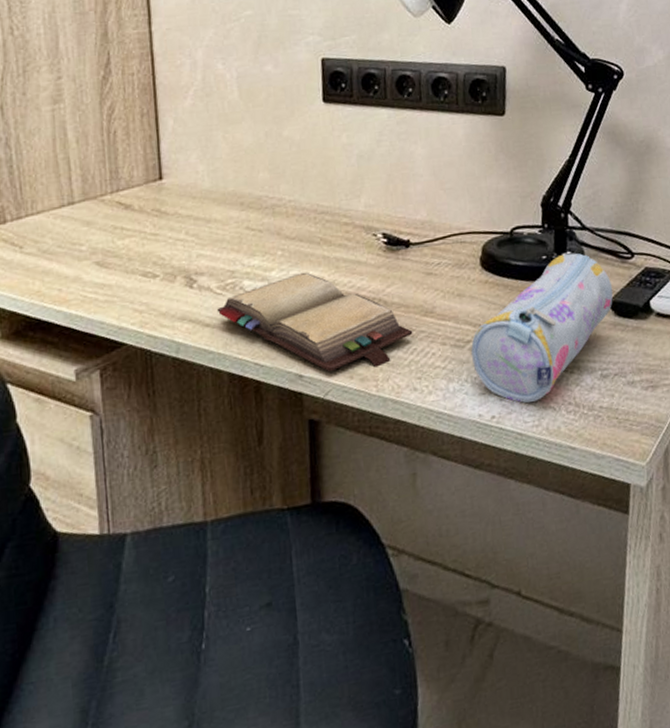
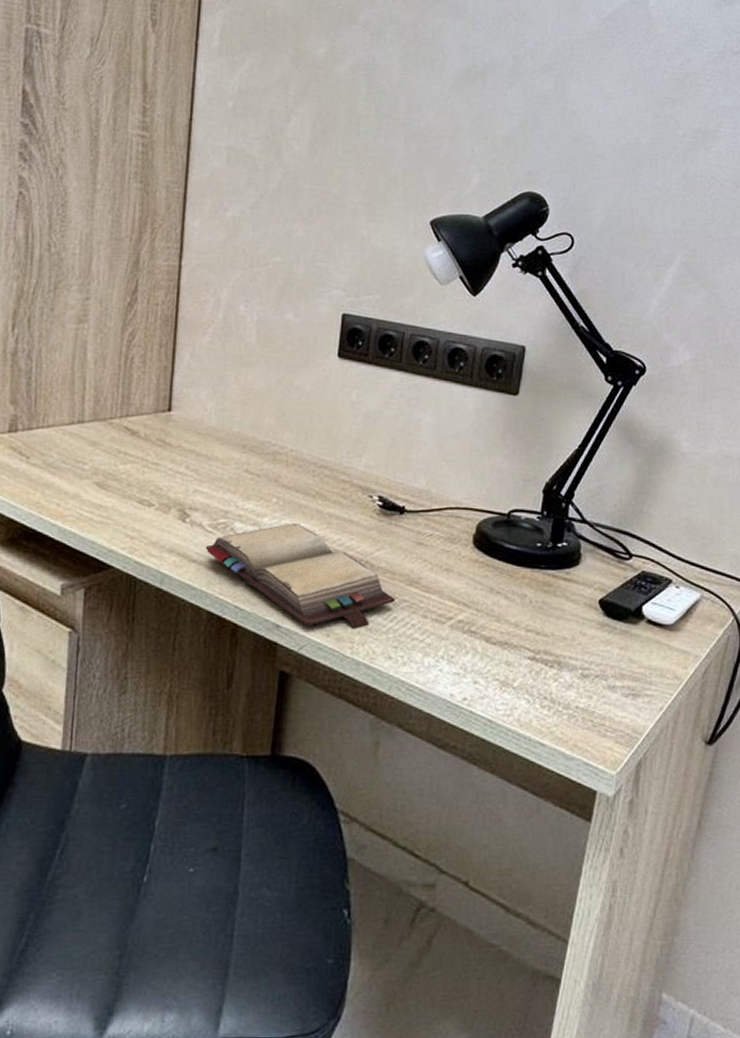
pencil case: present [470,253,614,403] -> none [450,544,606,691]

